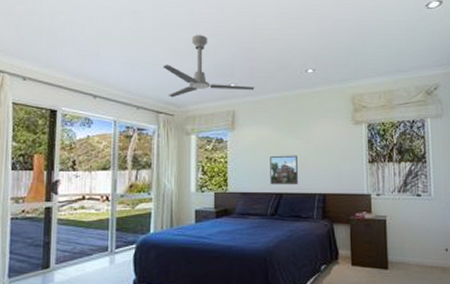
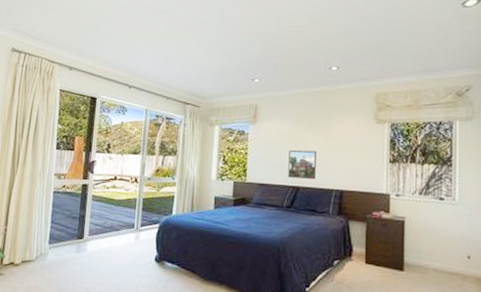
ceiling fan: present [163,35,255,98] -> none [192,31,278,90]

